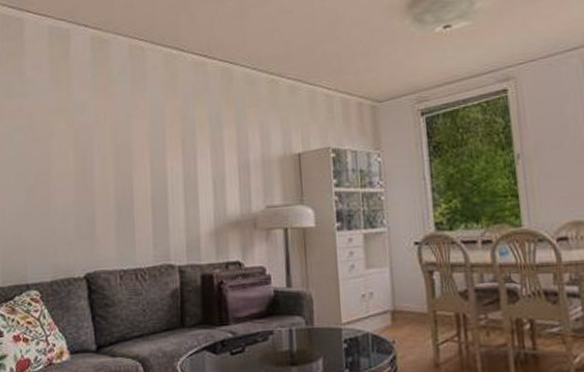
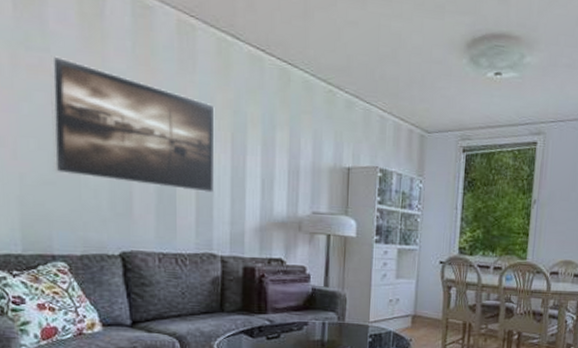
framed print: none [27,99,168,204] -> present [50,55,215,193]

